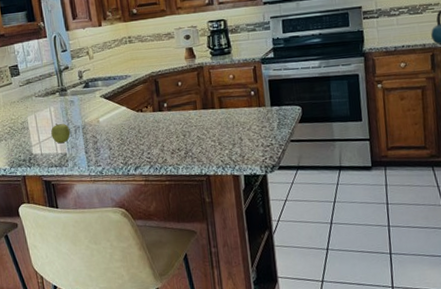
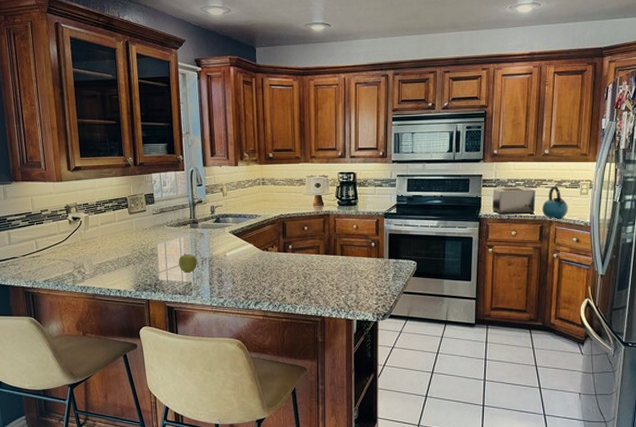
toaster: none [374,14,424,48] -> present [492,187,536,216]

